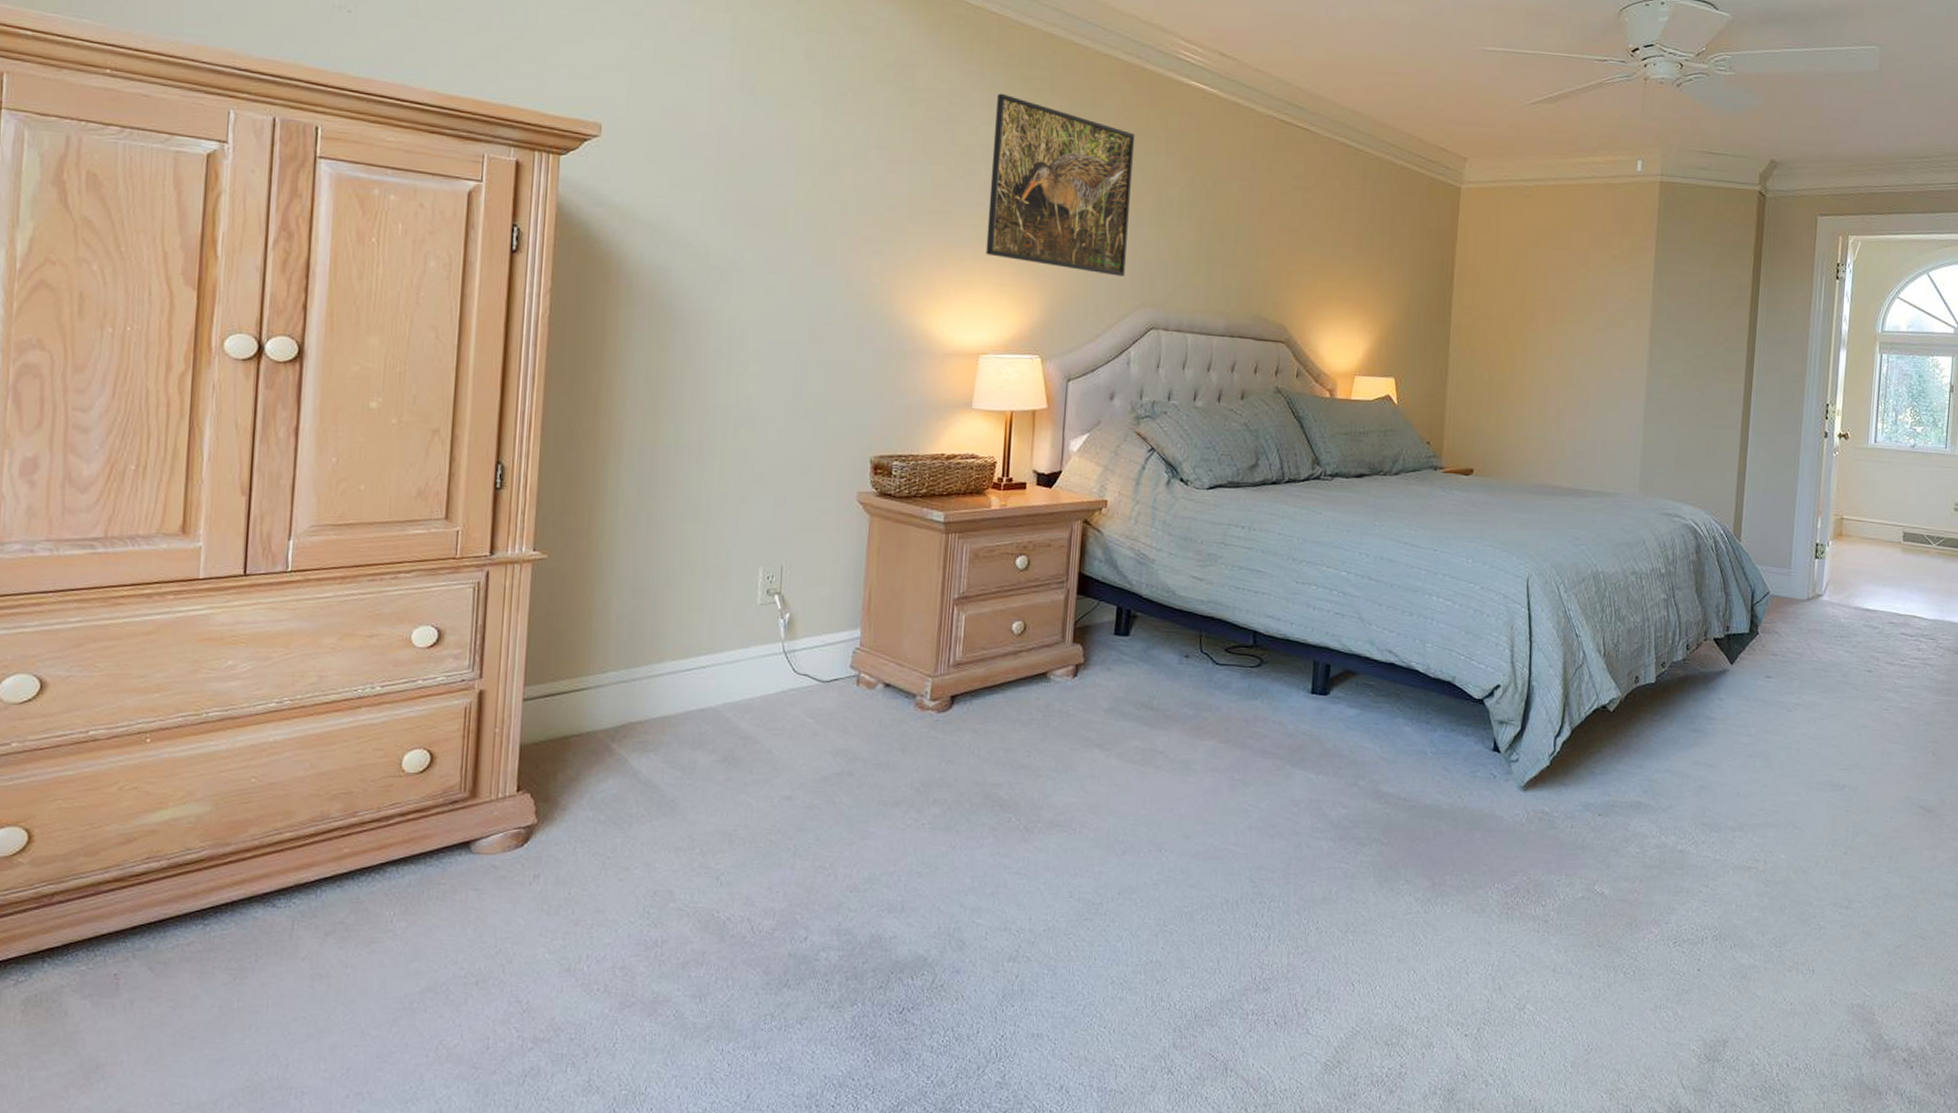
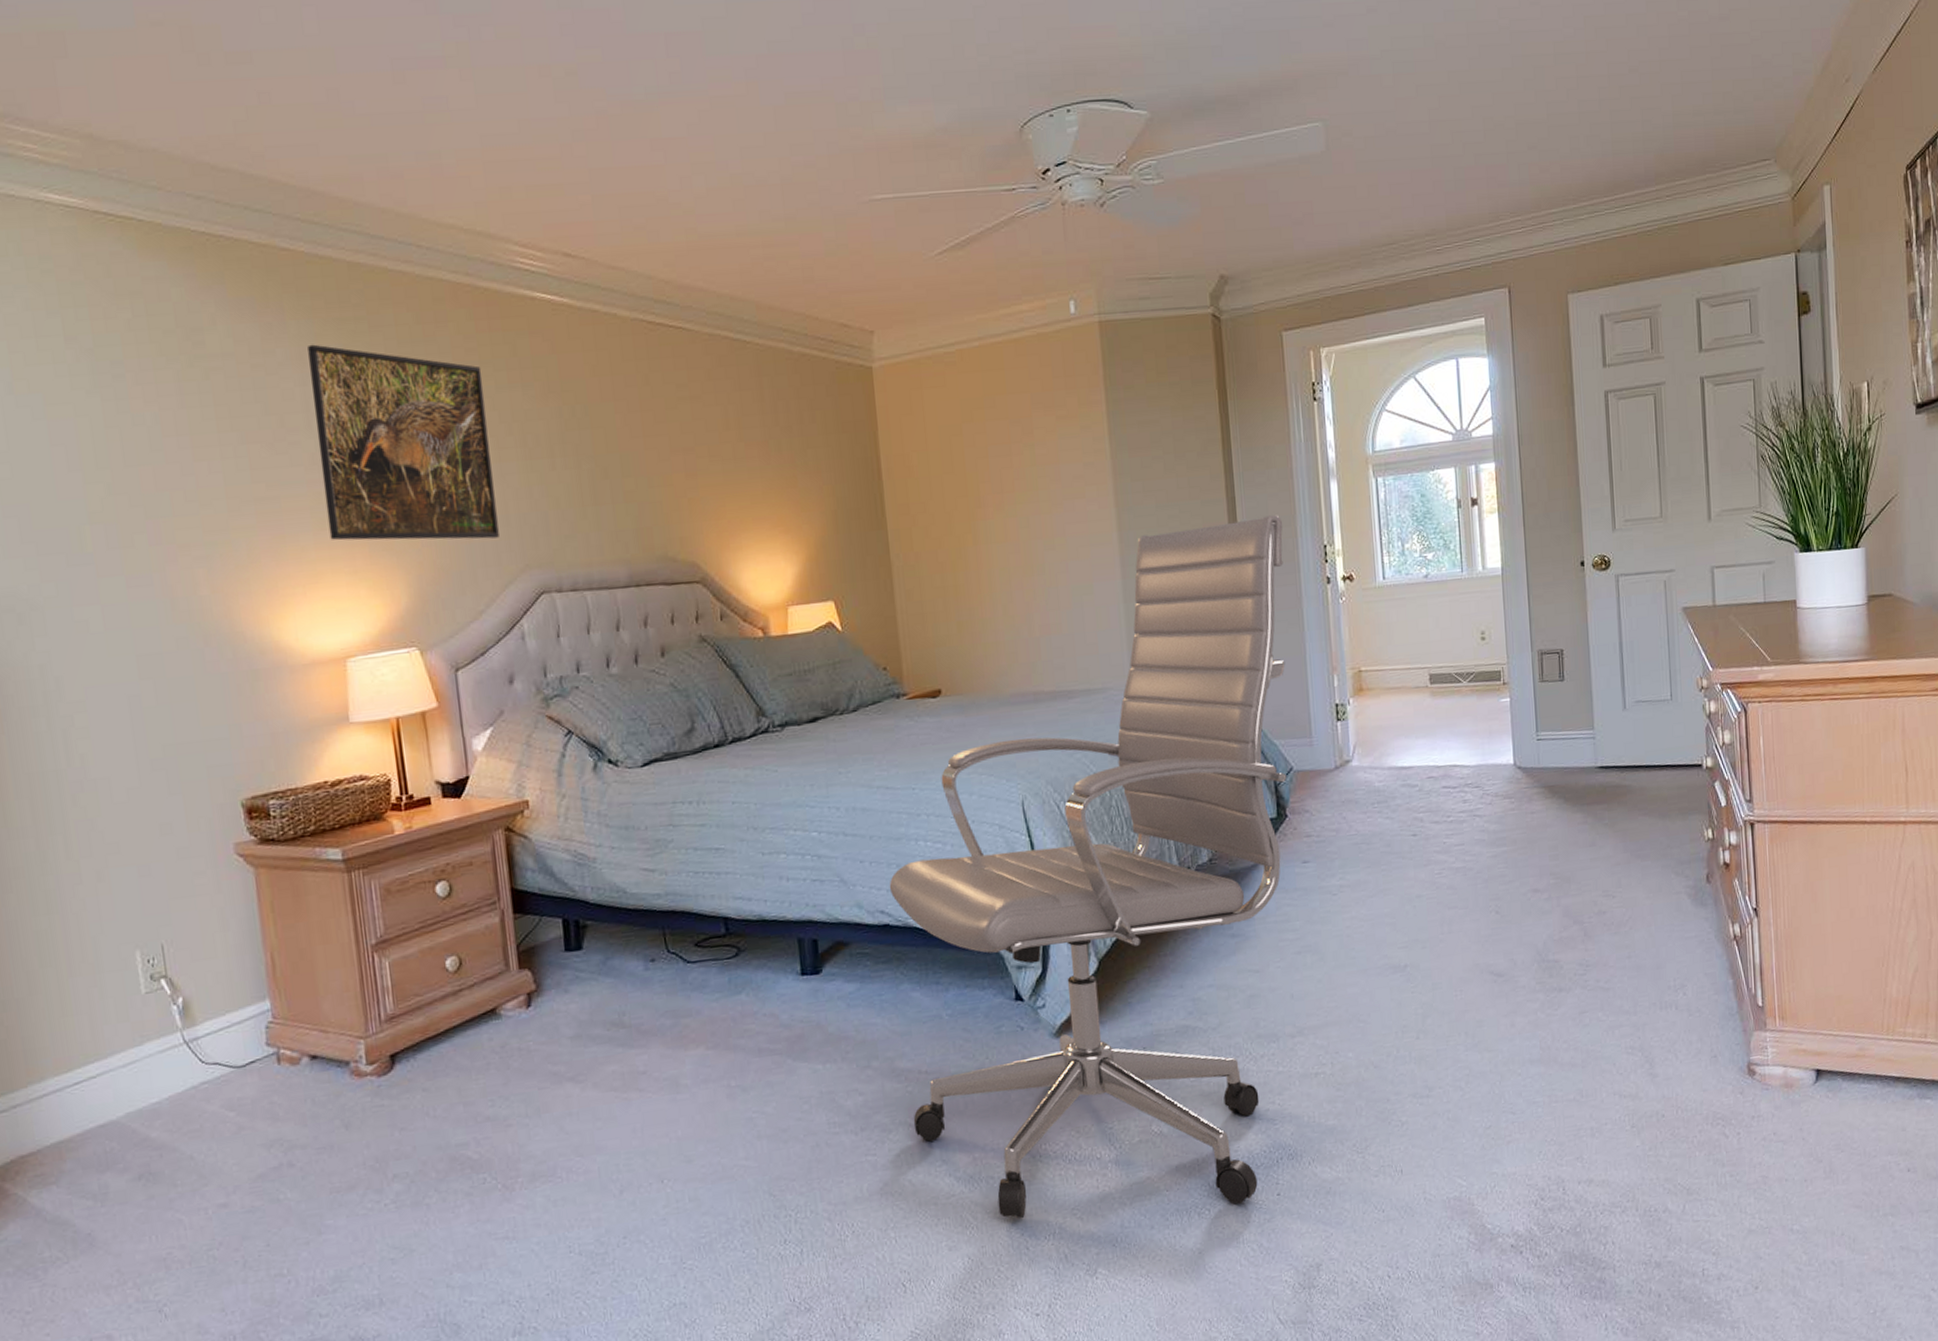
chair: none [1386,368,1793,971] -> present [889,515,1287,1219]

